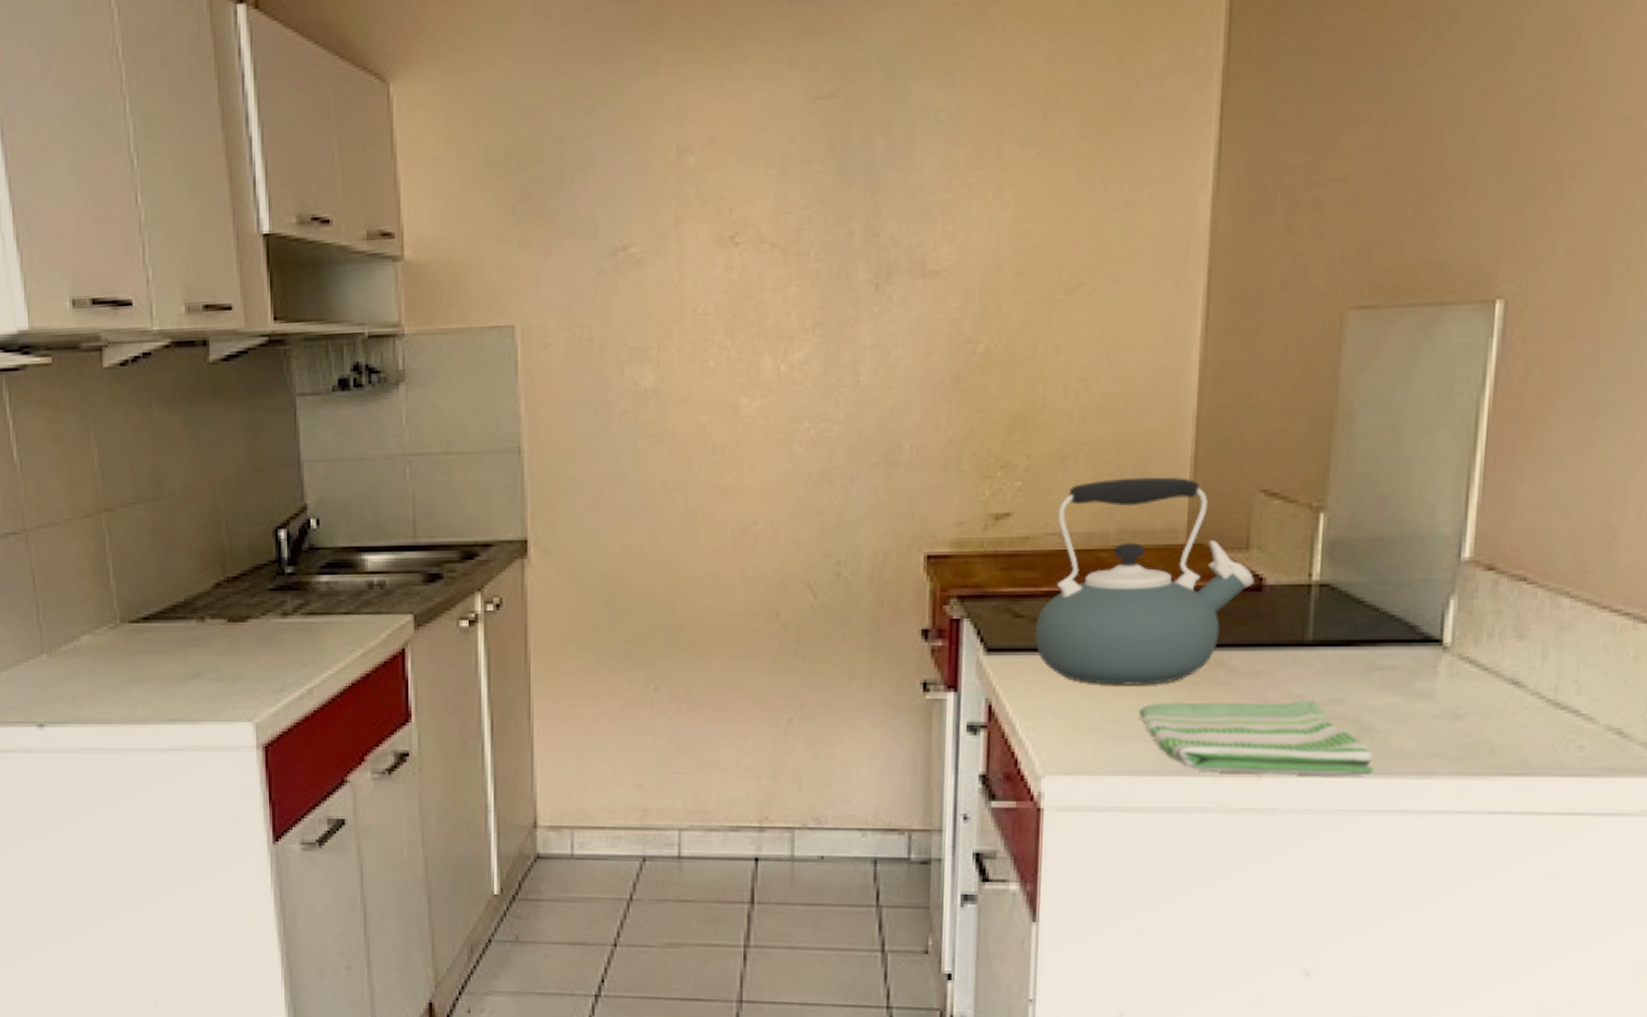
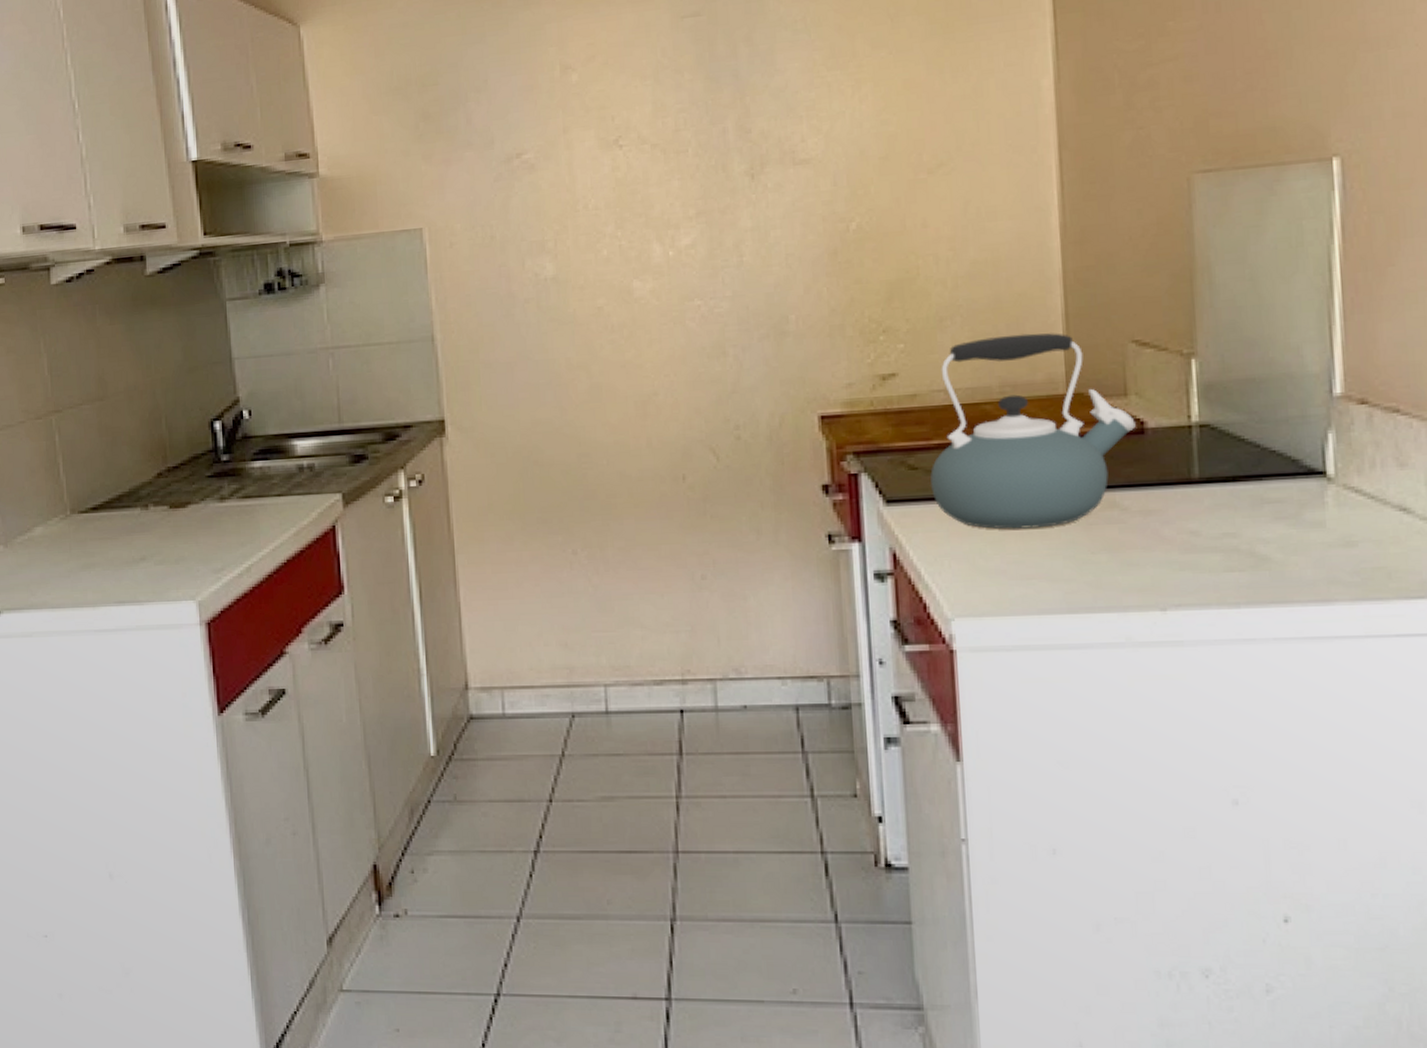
dish towel: present [1138,700,1374,776] -> none [1039,535,1276,608]

